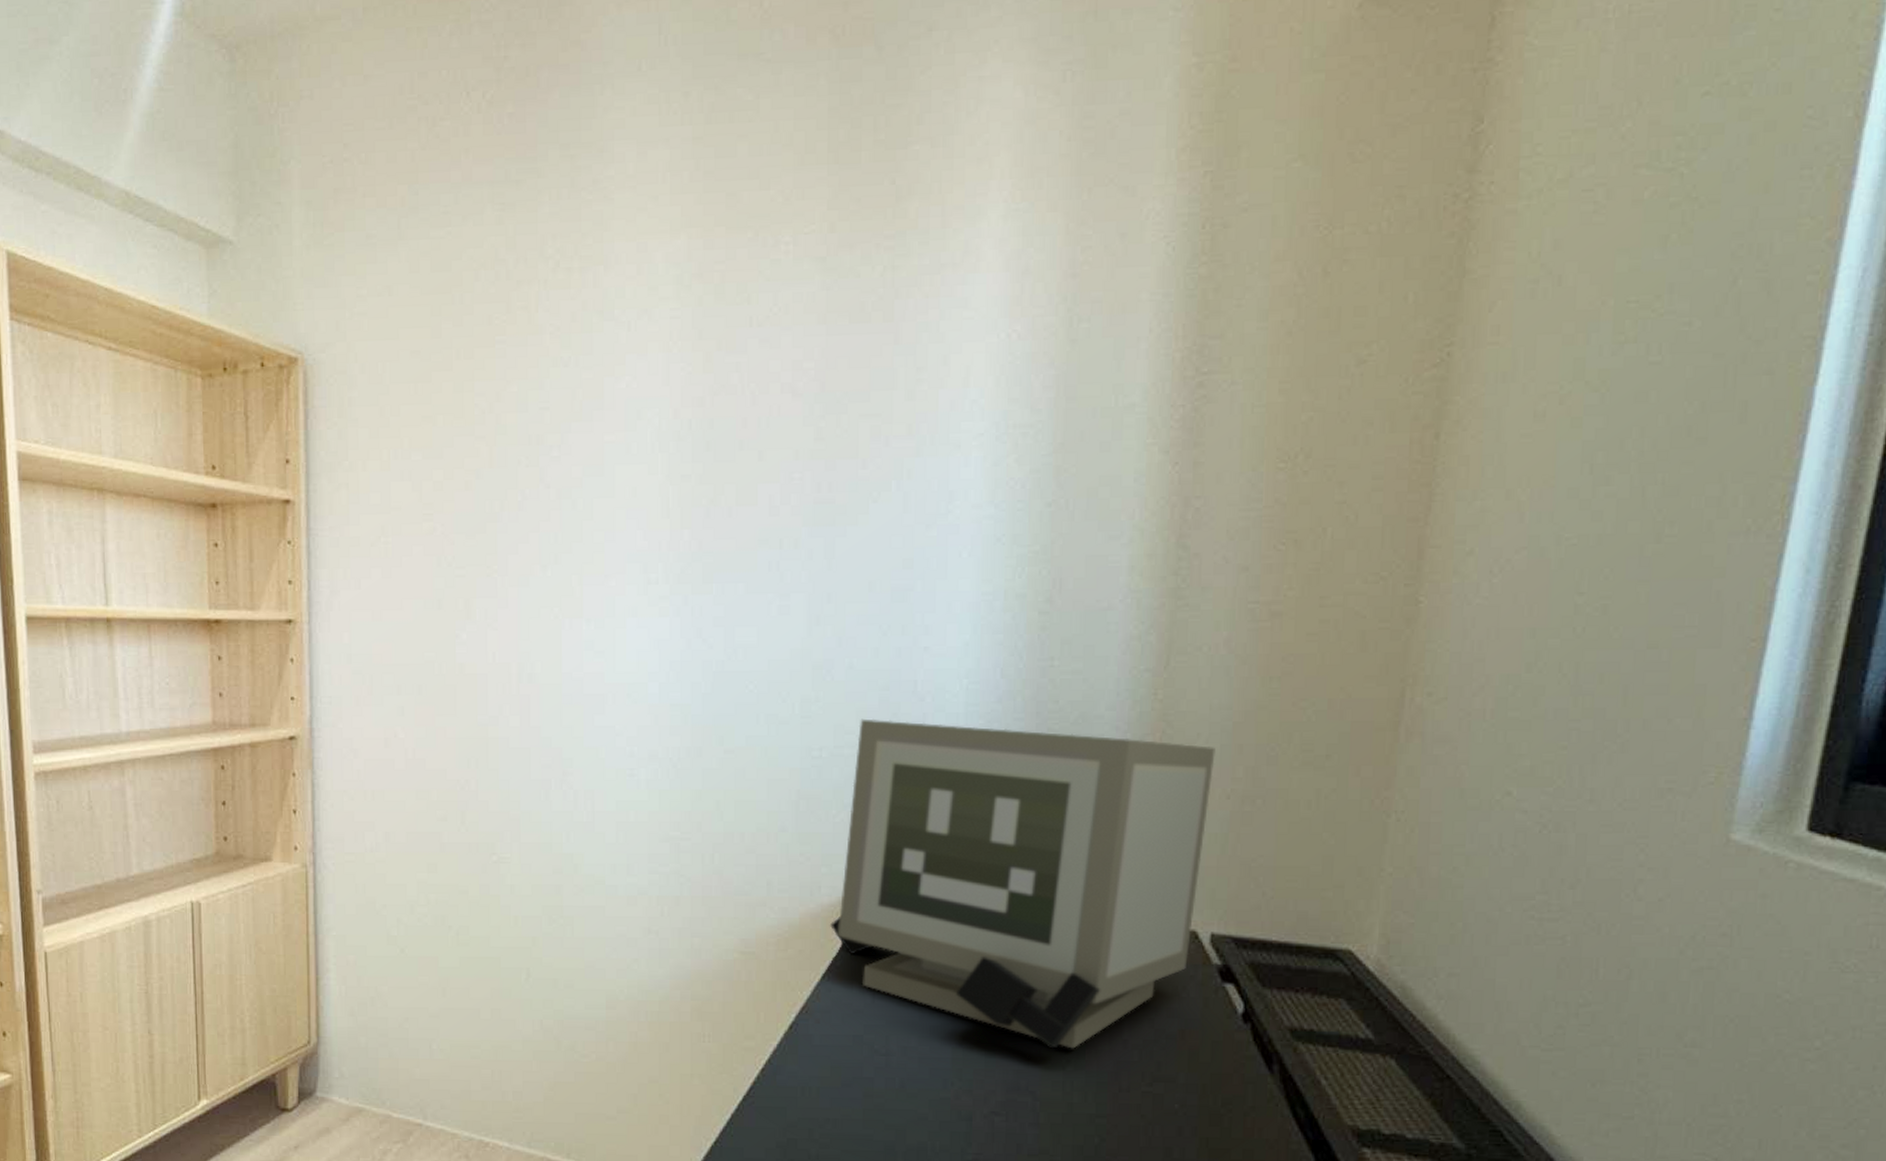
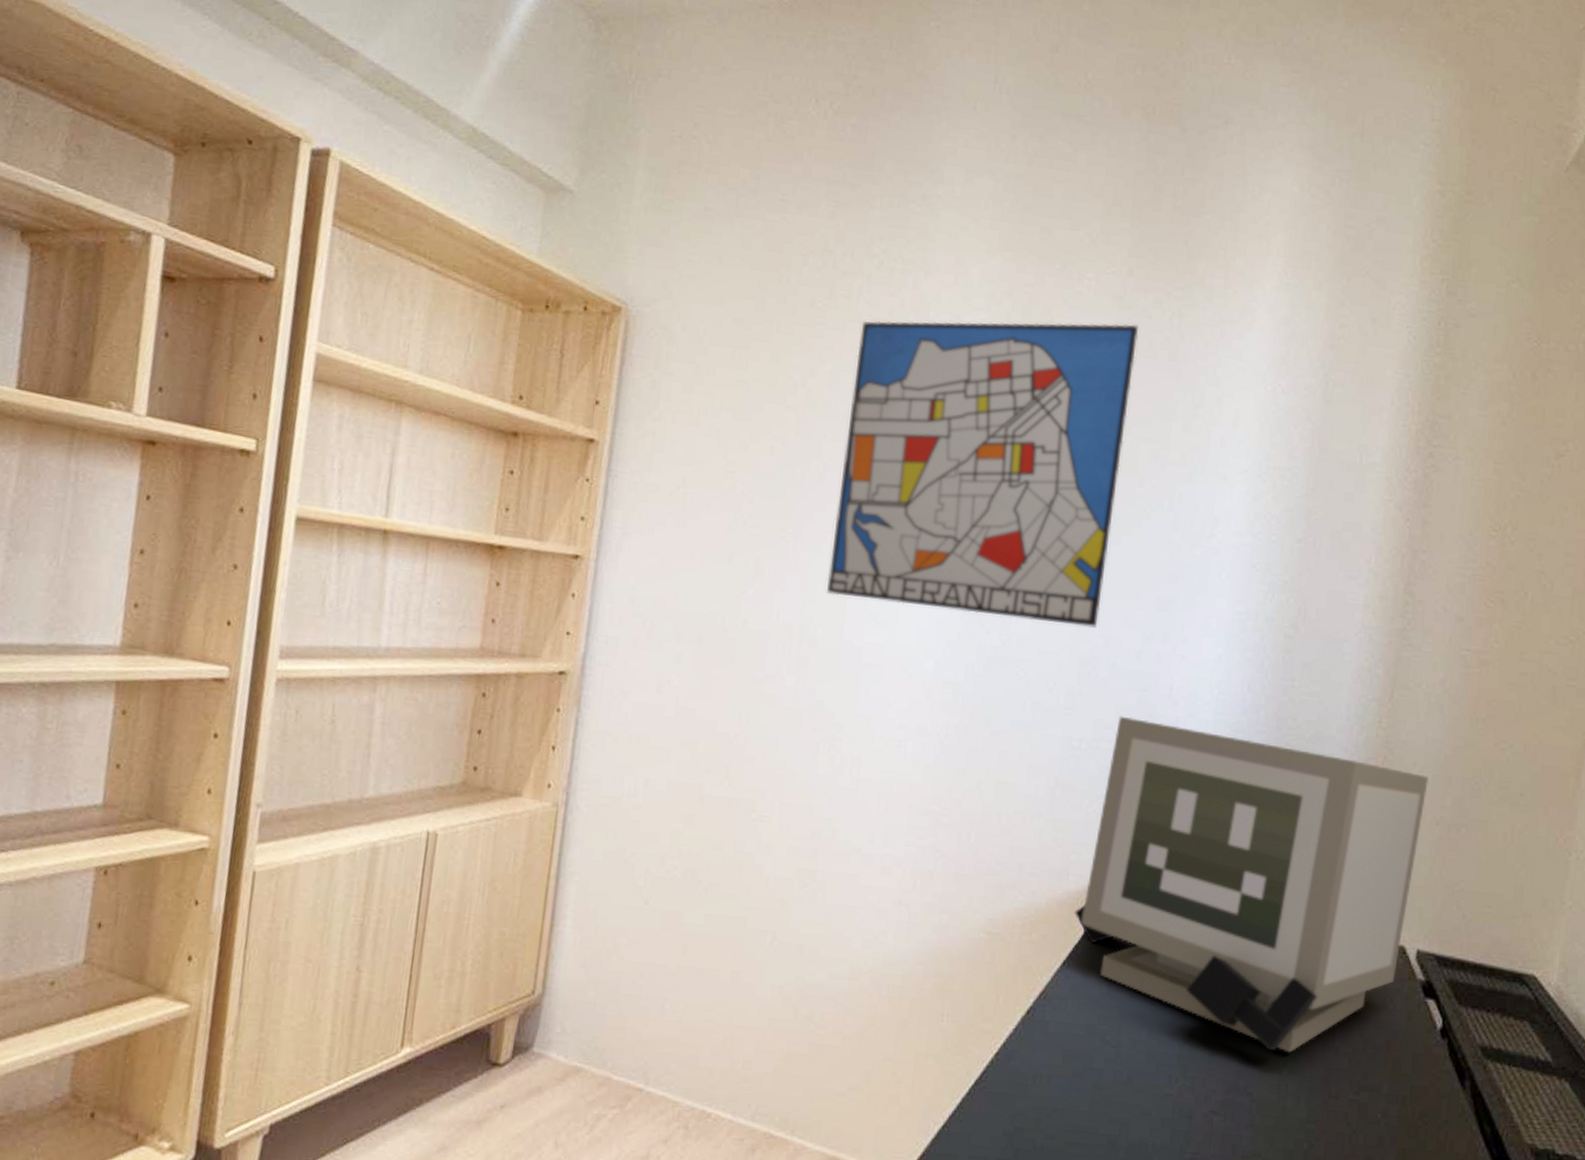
wall art: none [539,287,847,630] -> present [827,321,1139,628]

